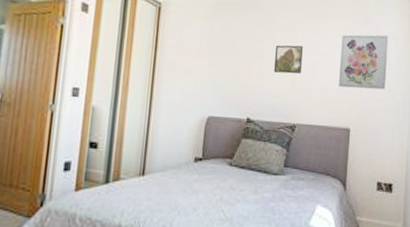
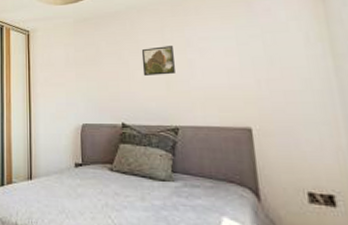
wall art: present [339,34,389,90] -> none [220,16,295,82]

